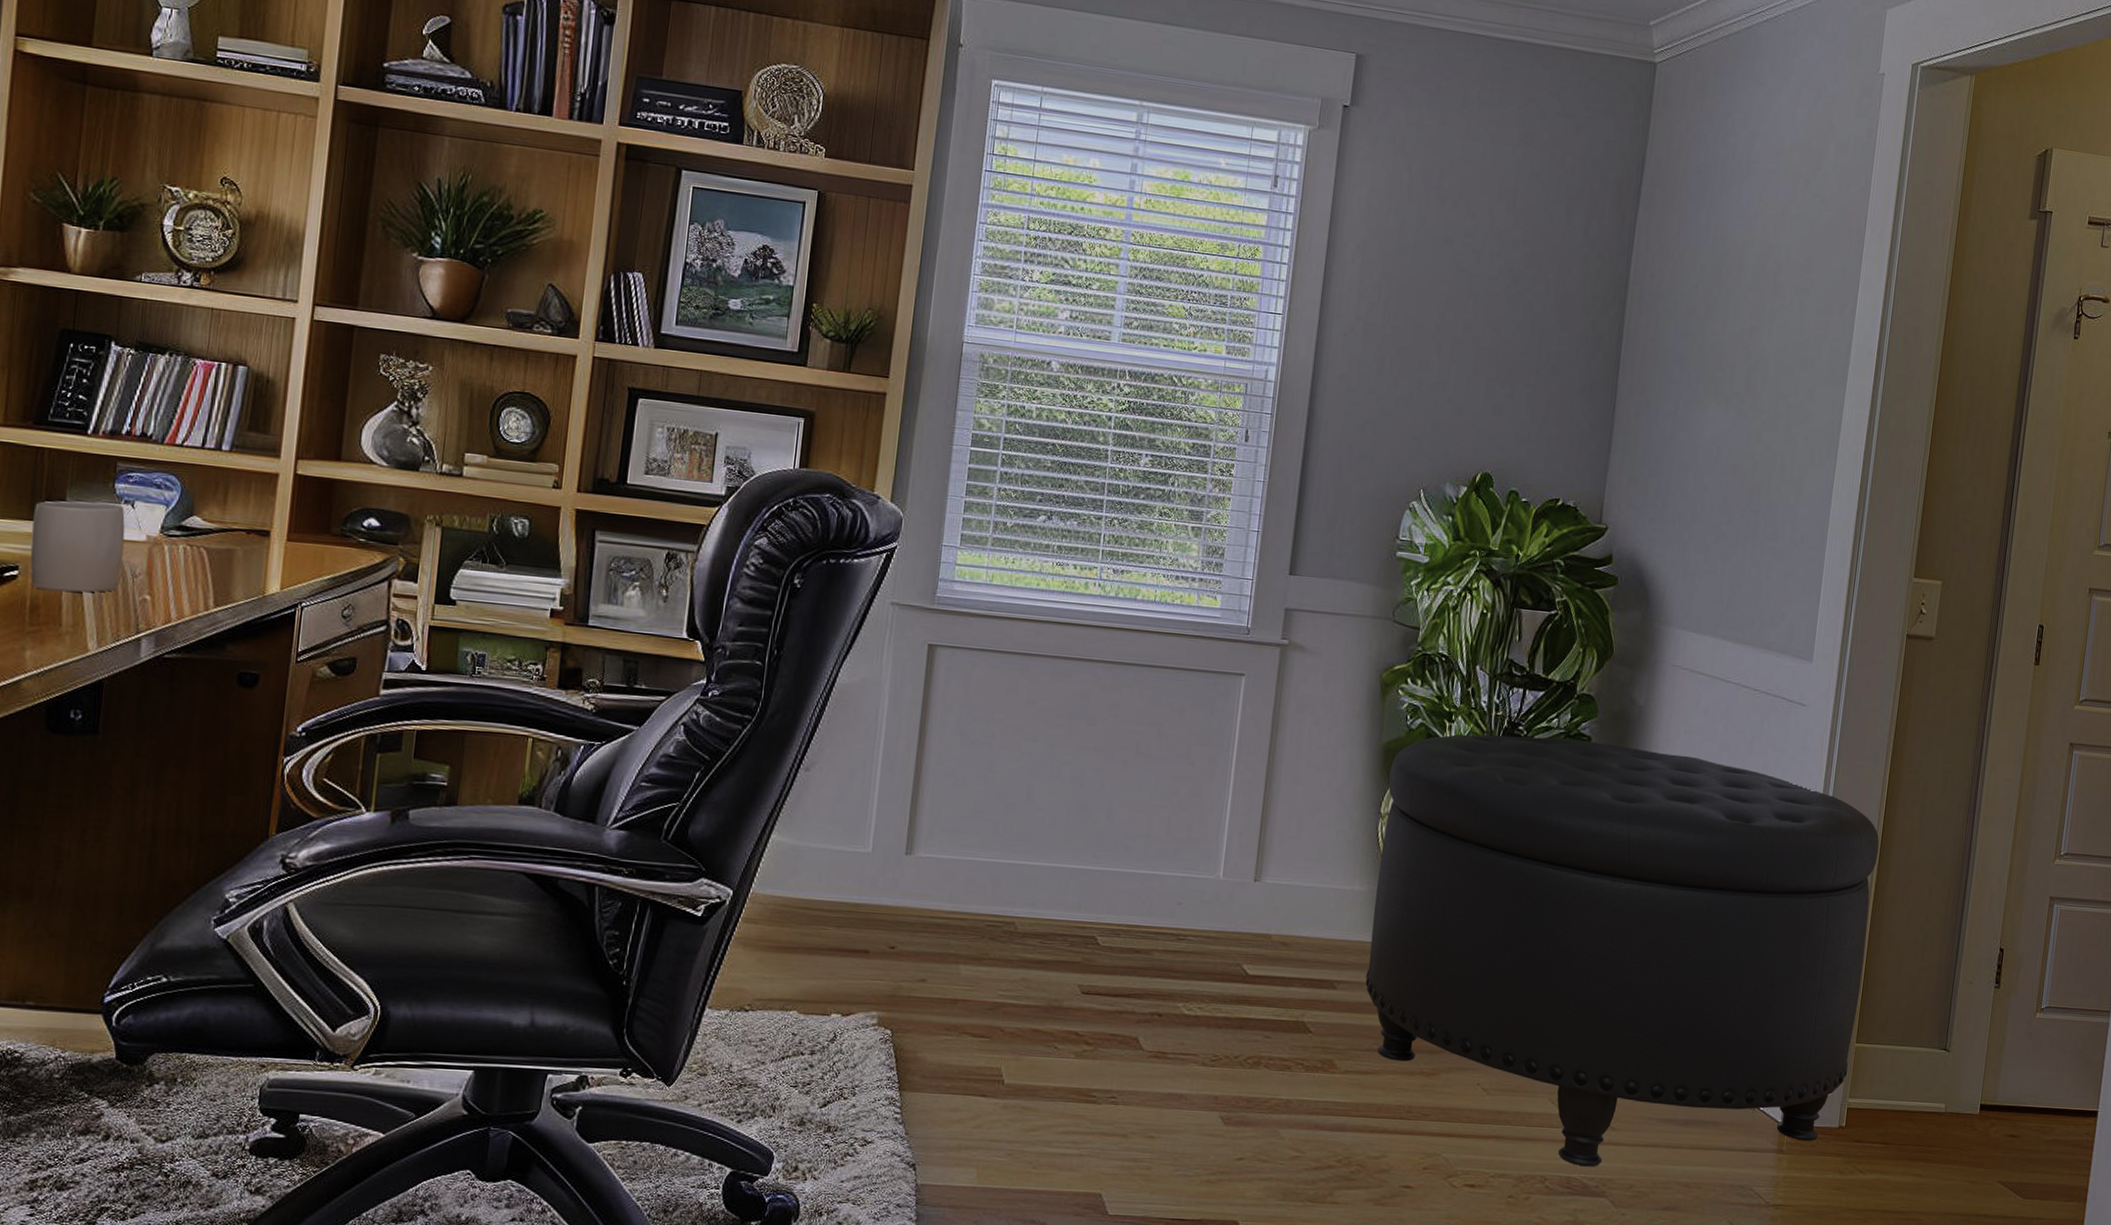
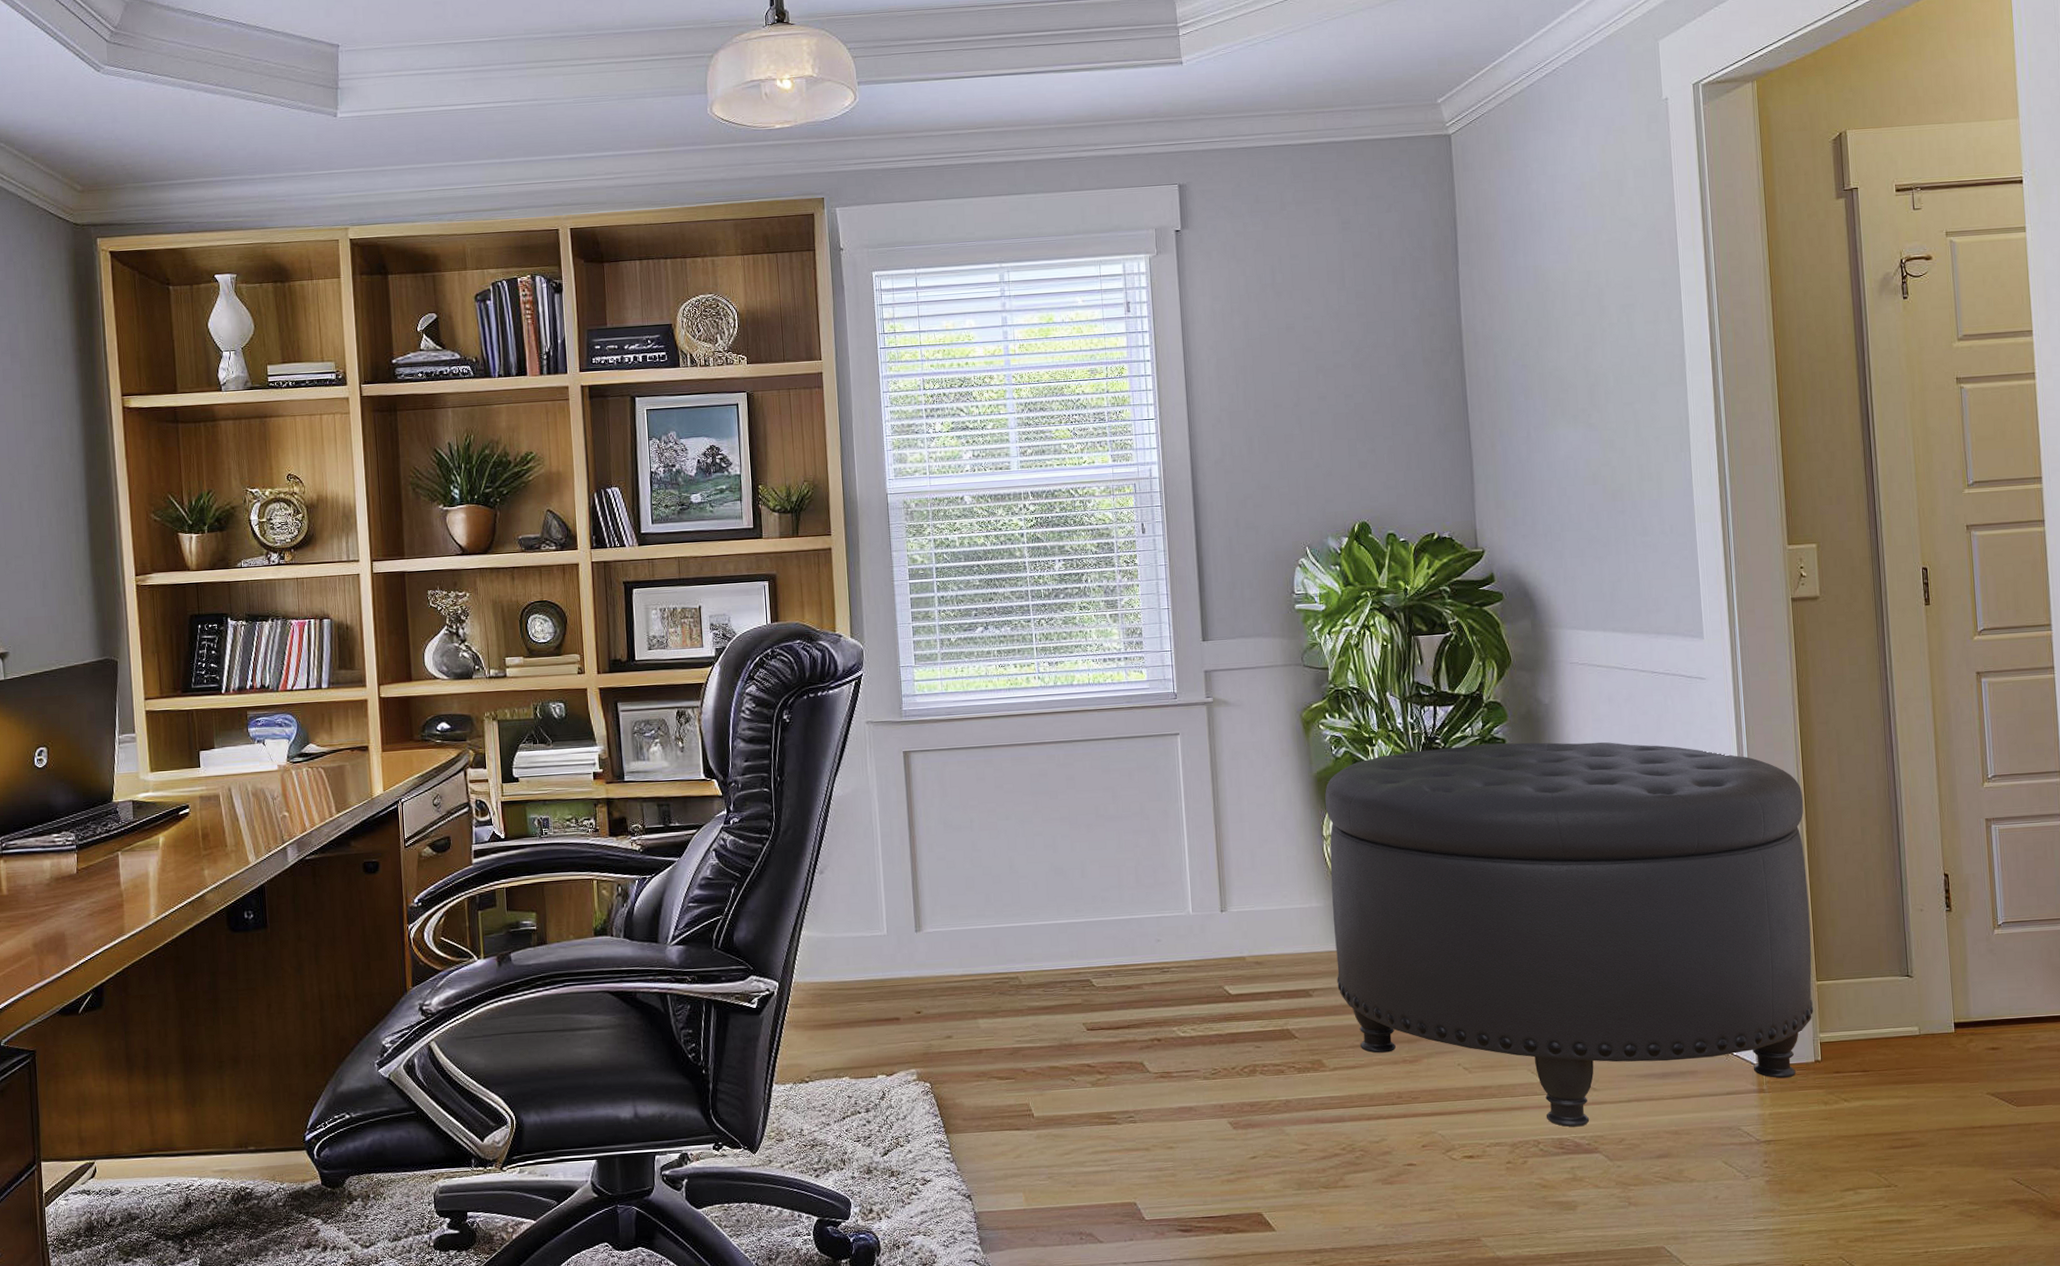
mug: present [30,500,125,593] -> none [193,744,264,821]

